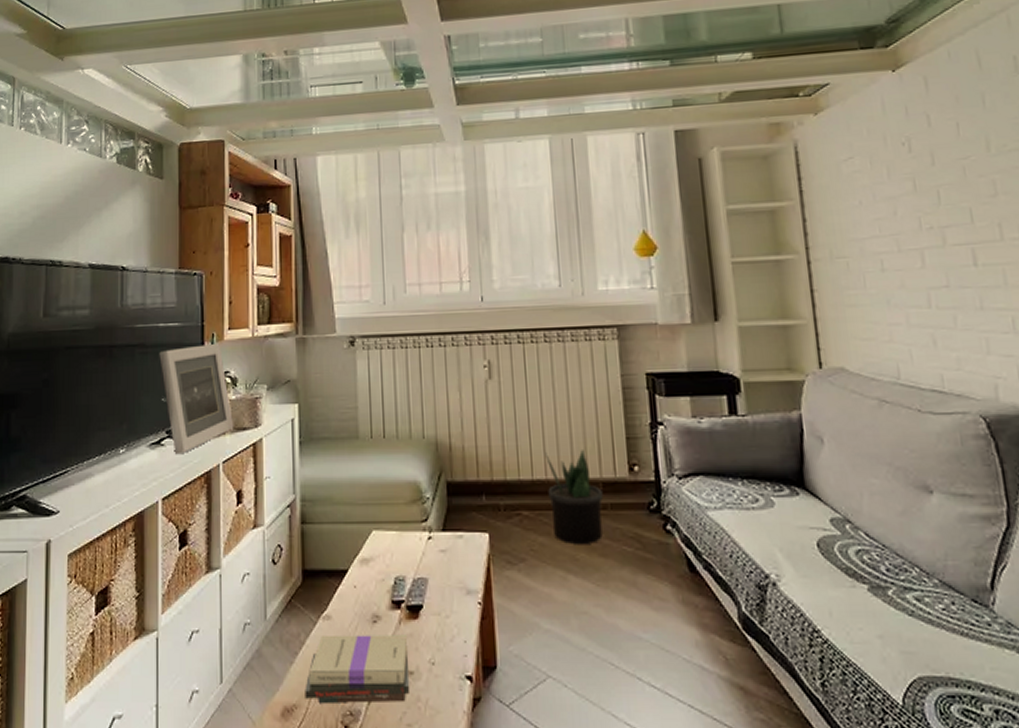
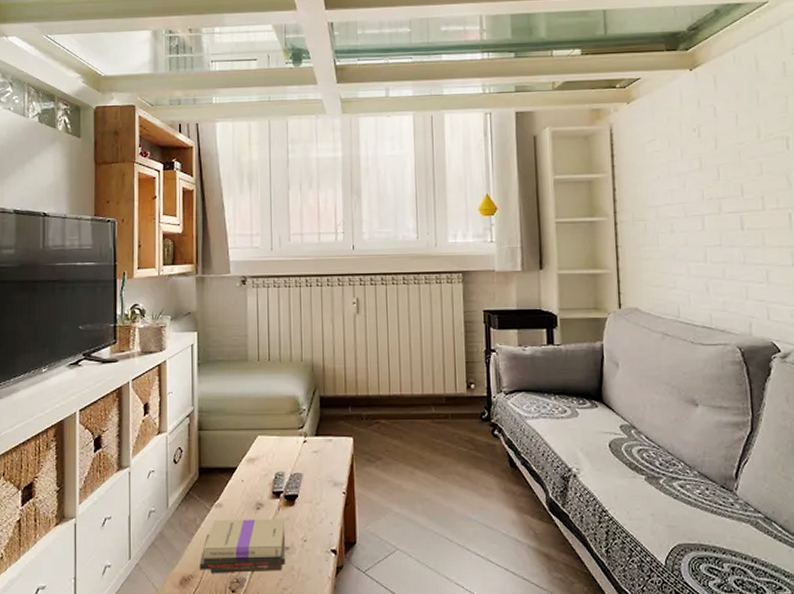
picture frame: present [159,343,234,455] -> none [77,280,142,374]
planter: present [545,450,603,544] -> none [401,371,445,446]

